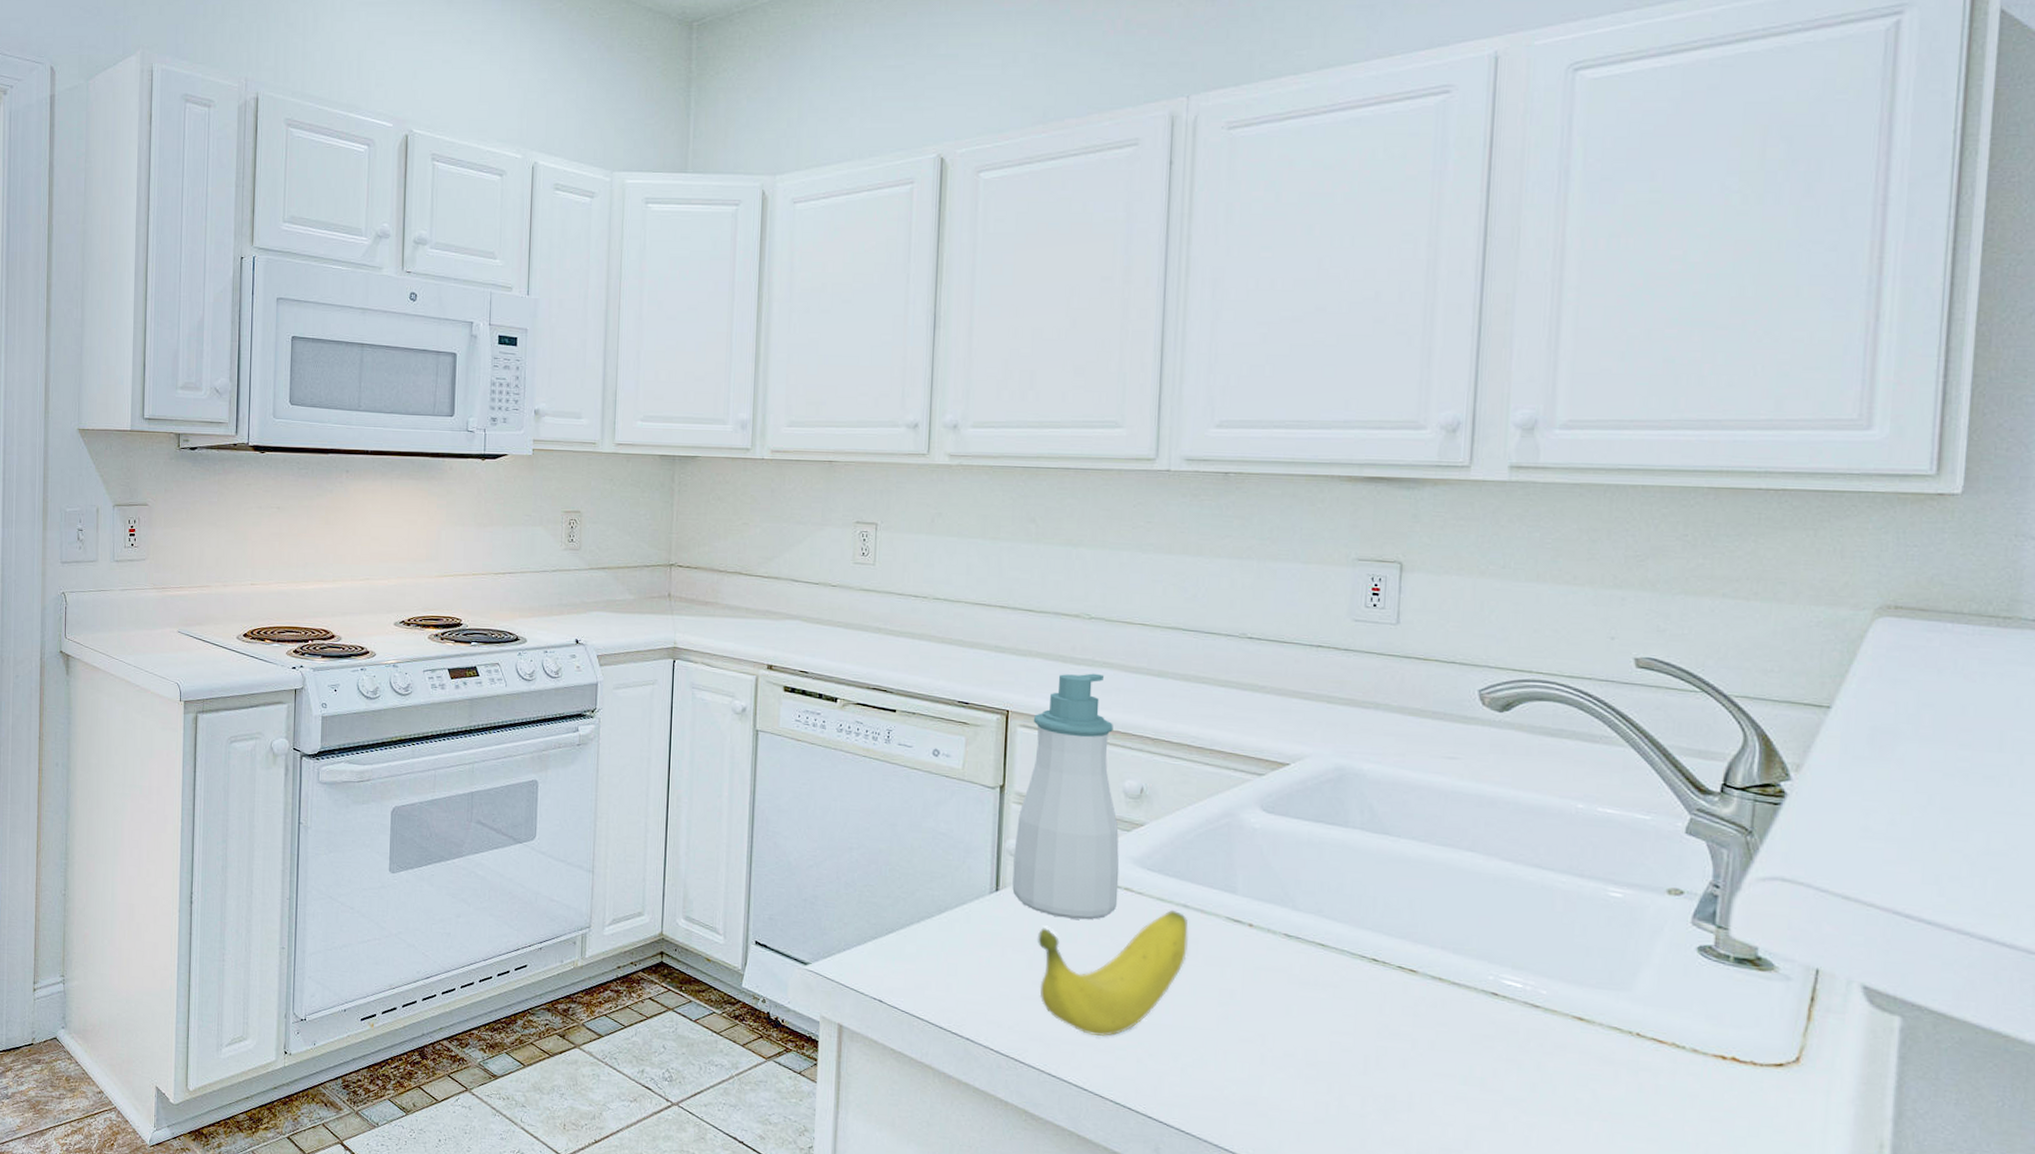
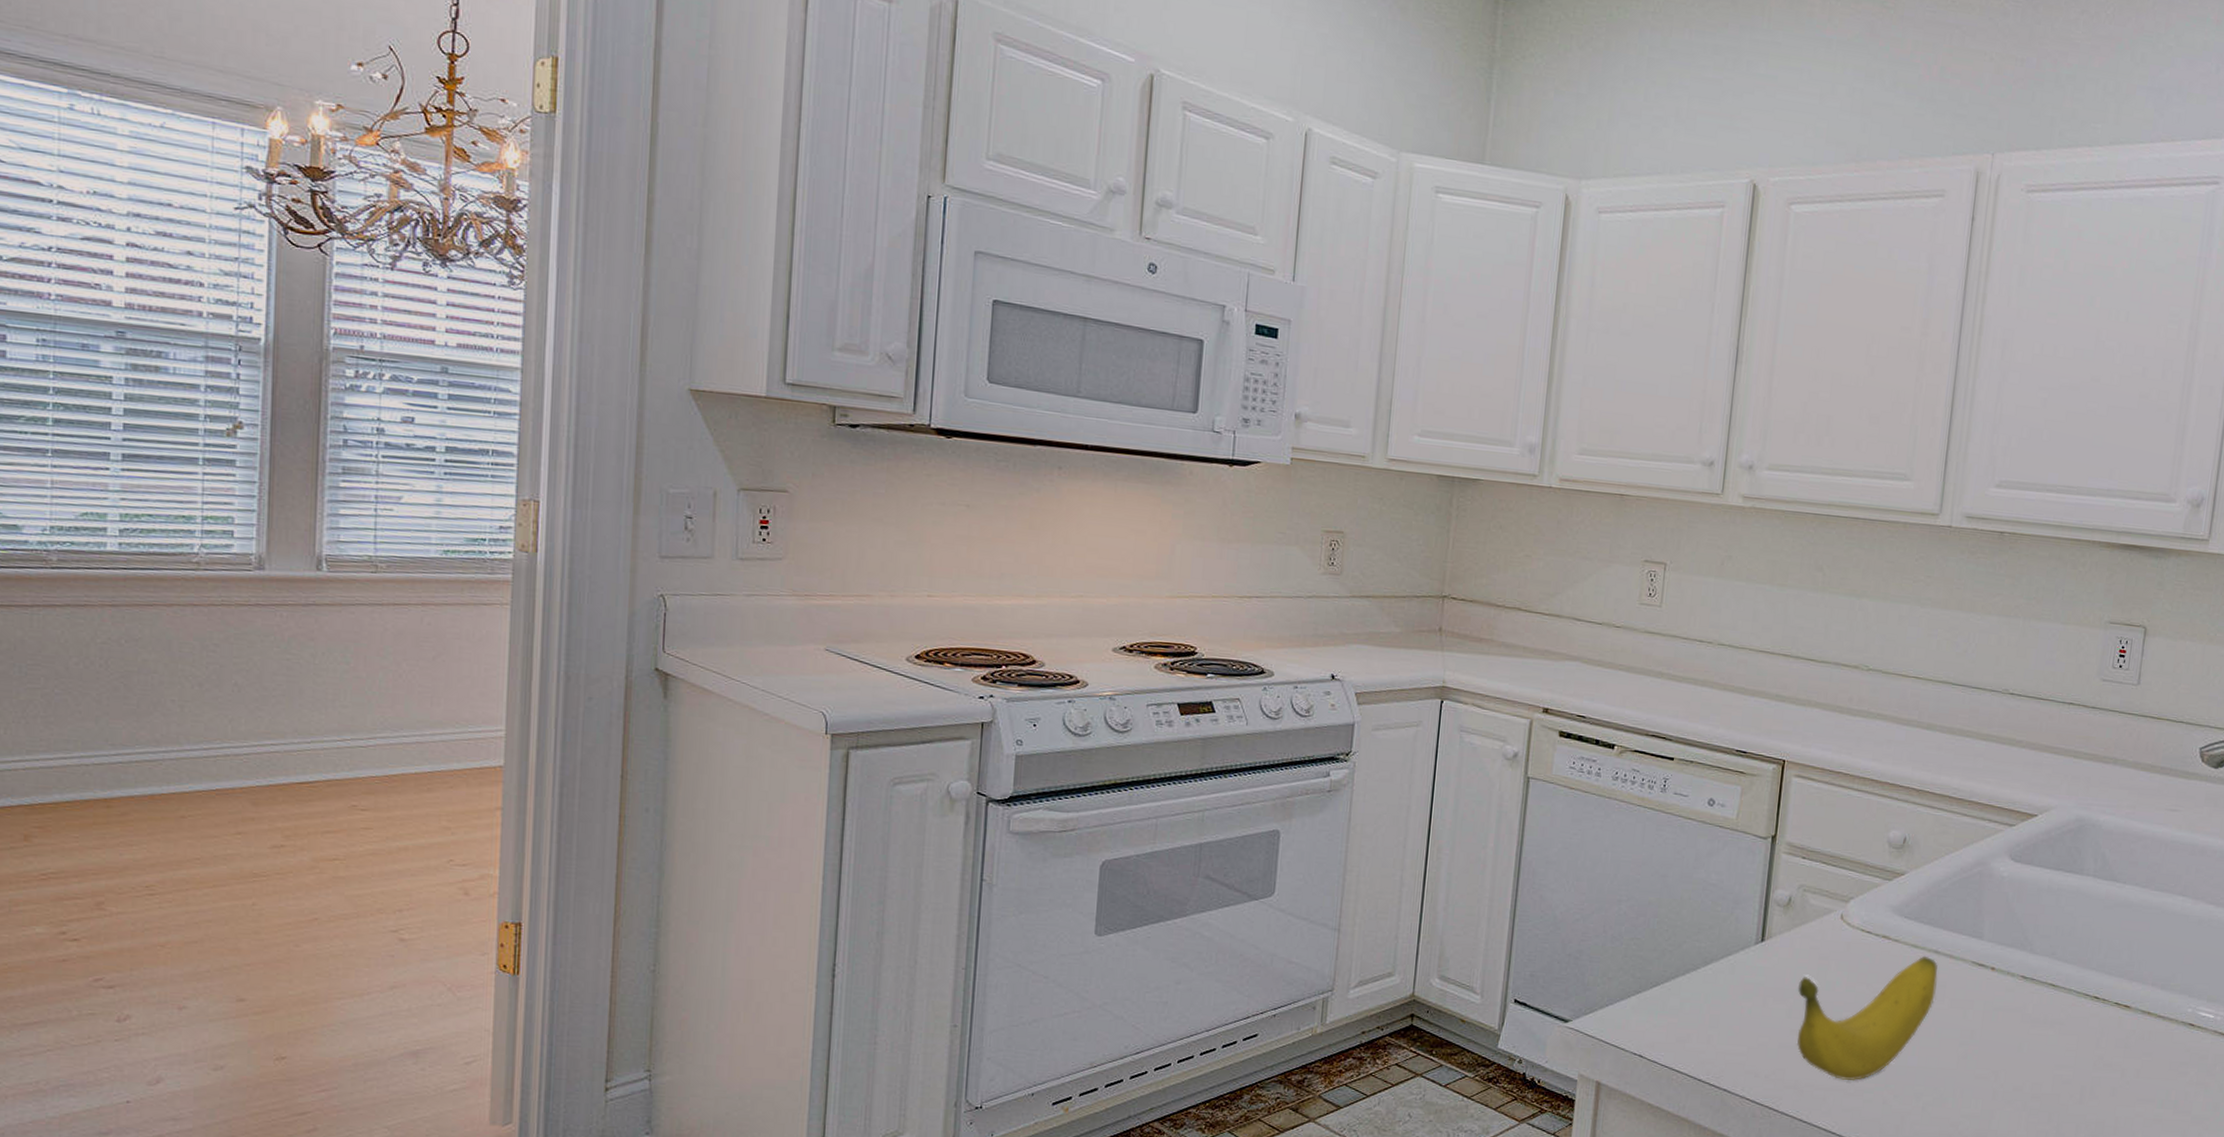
soap bottle: present [1012,673,1120,920] -> none [1777,724,1883,968]

